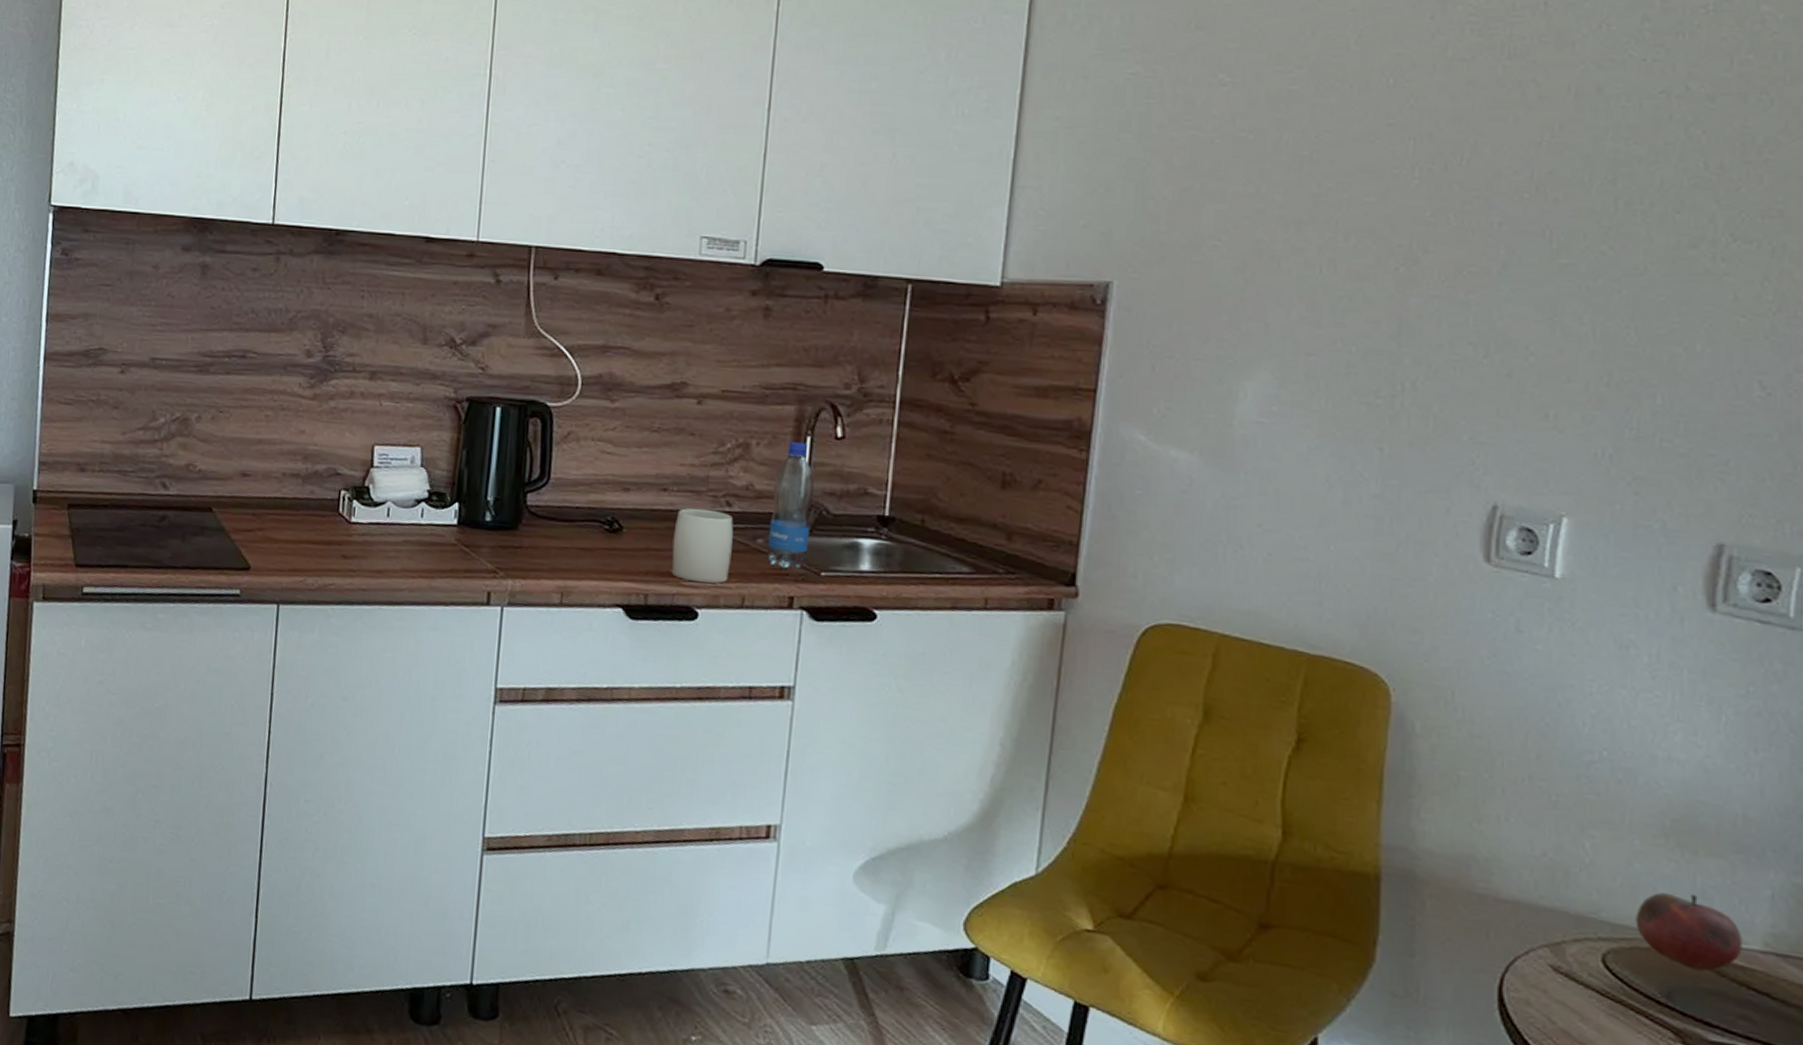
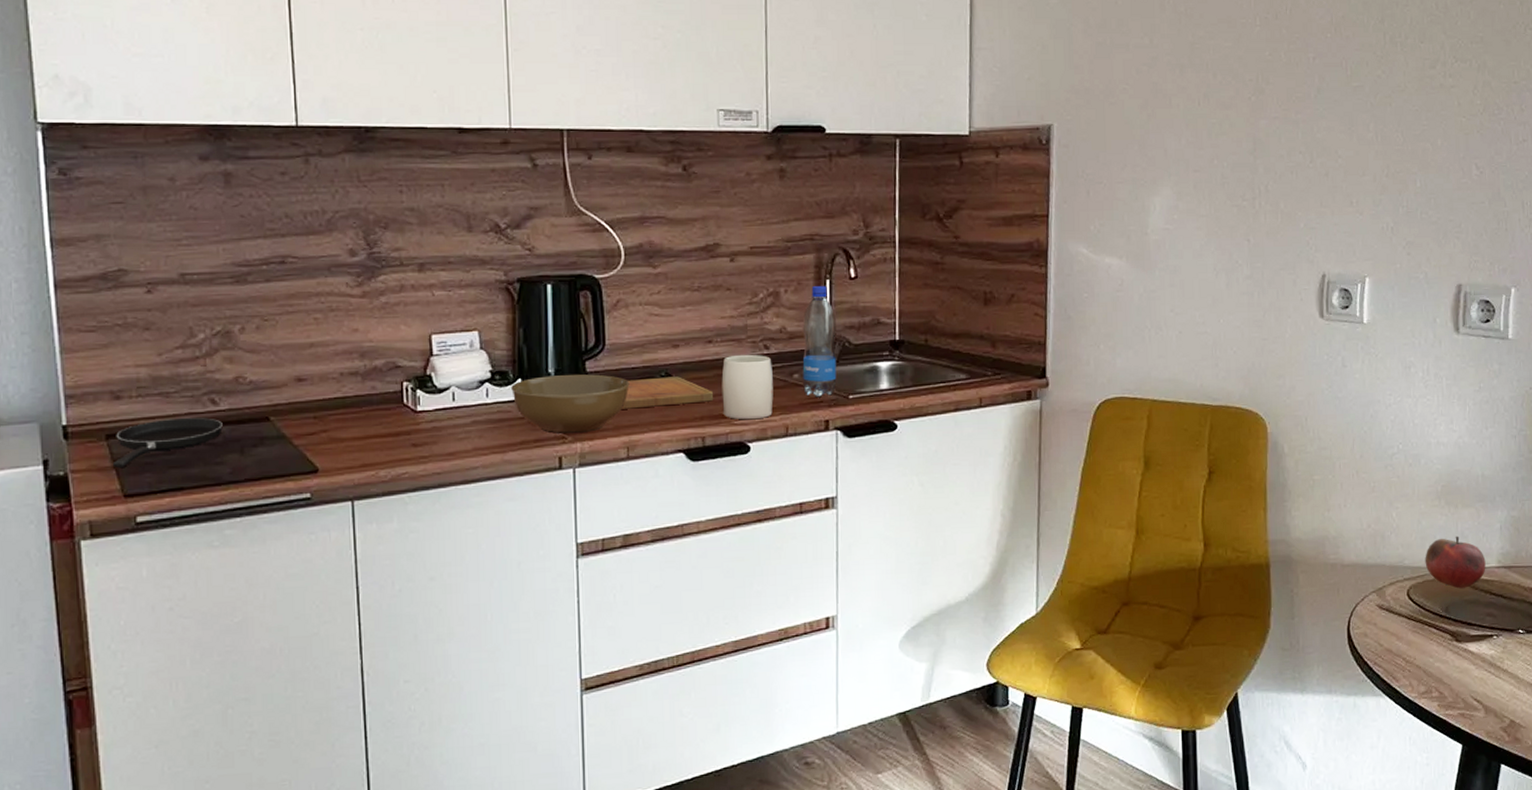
frying pan: none [69,496,170,537] -> present [112,418,223,468]
bowl: none [447,503,572,571] -> present [511,374,630,434]
cutting board: none [559,519,663,556] -> present [621,376,714,409]

